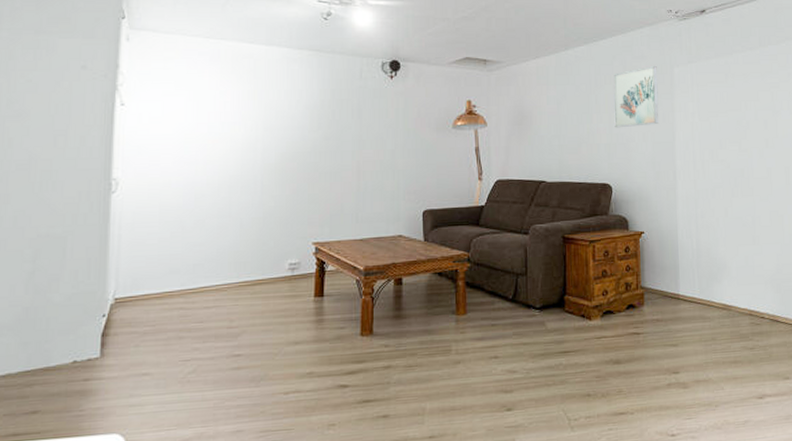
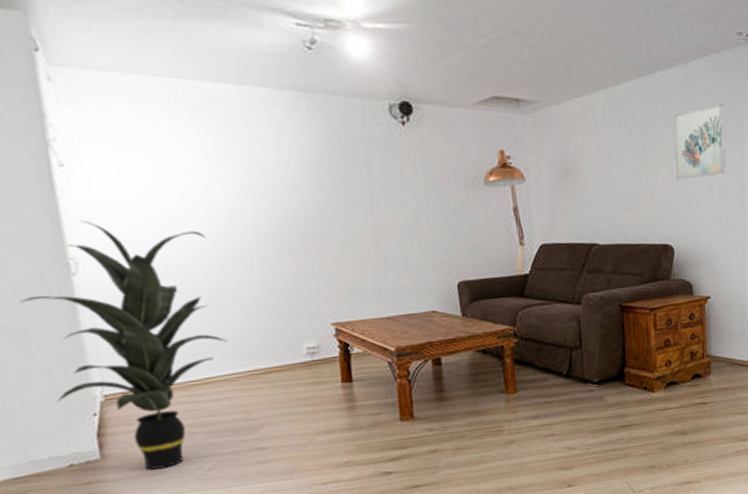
indoor plant: none [66,148,225,370] -> present [19,220,228,470]

